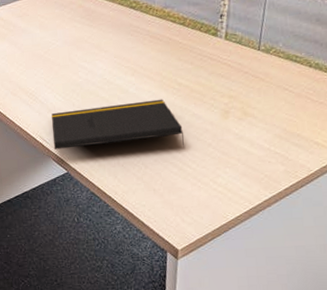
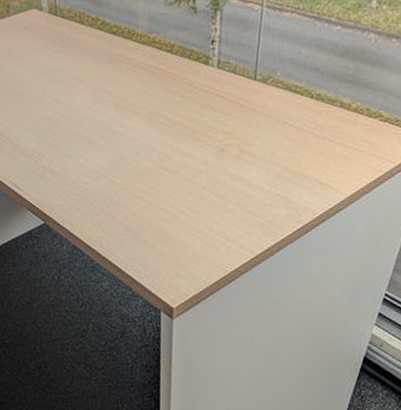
notepad: present [51,99,184,150] -> none [24,136,176,197]

